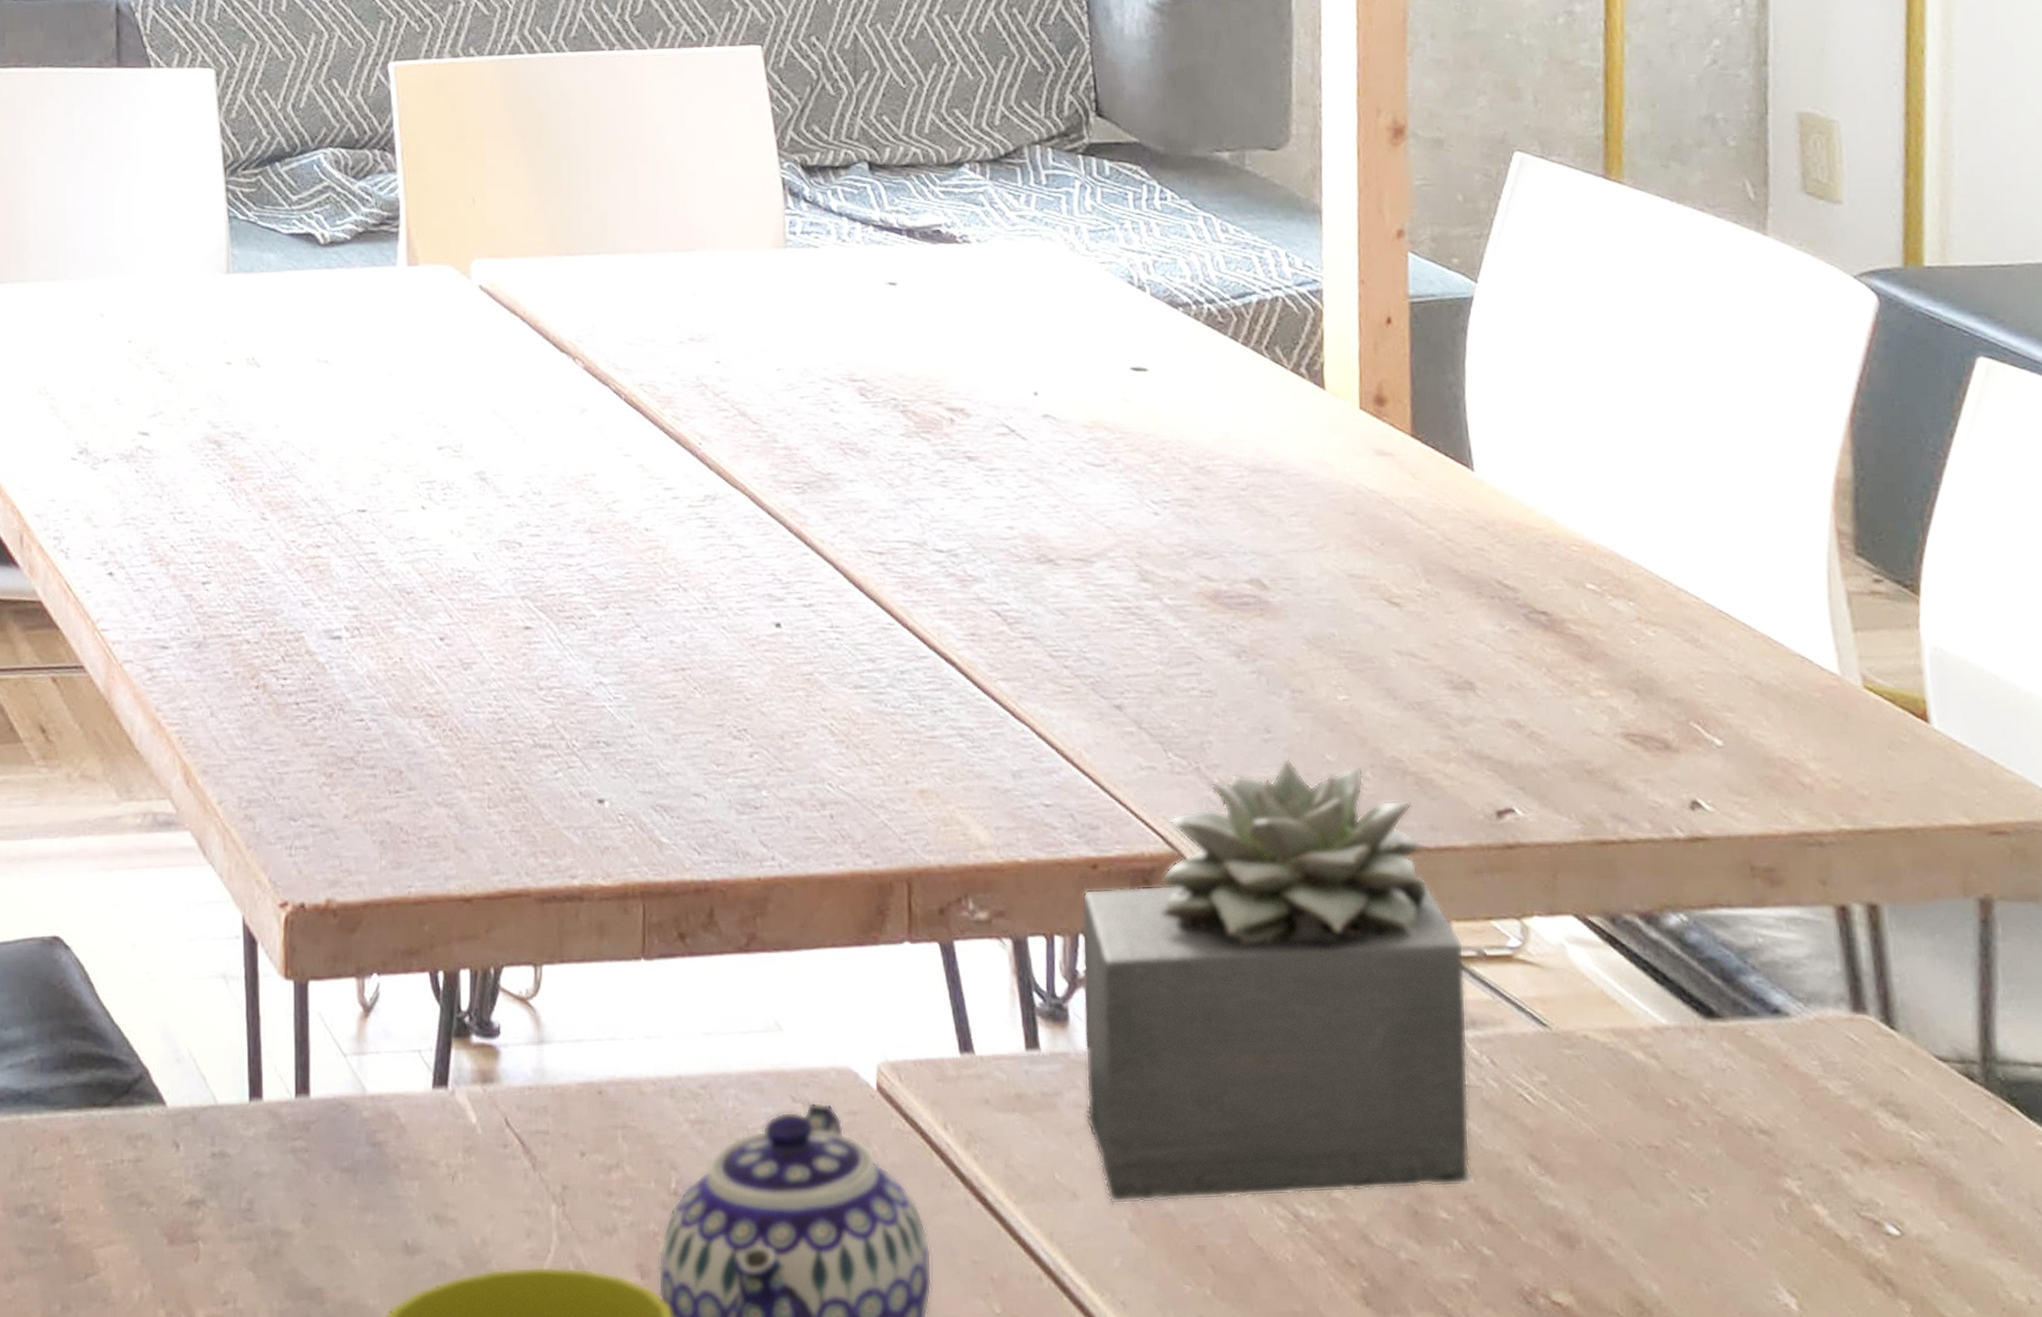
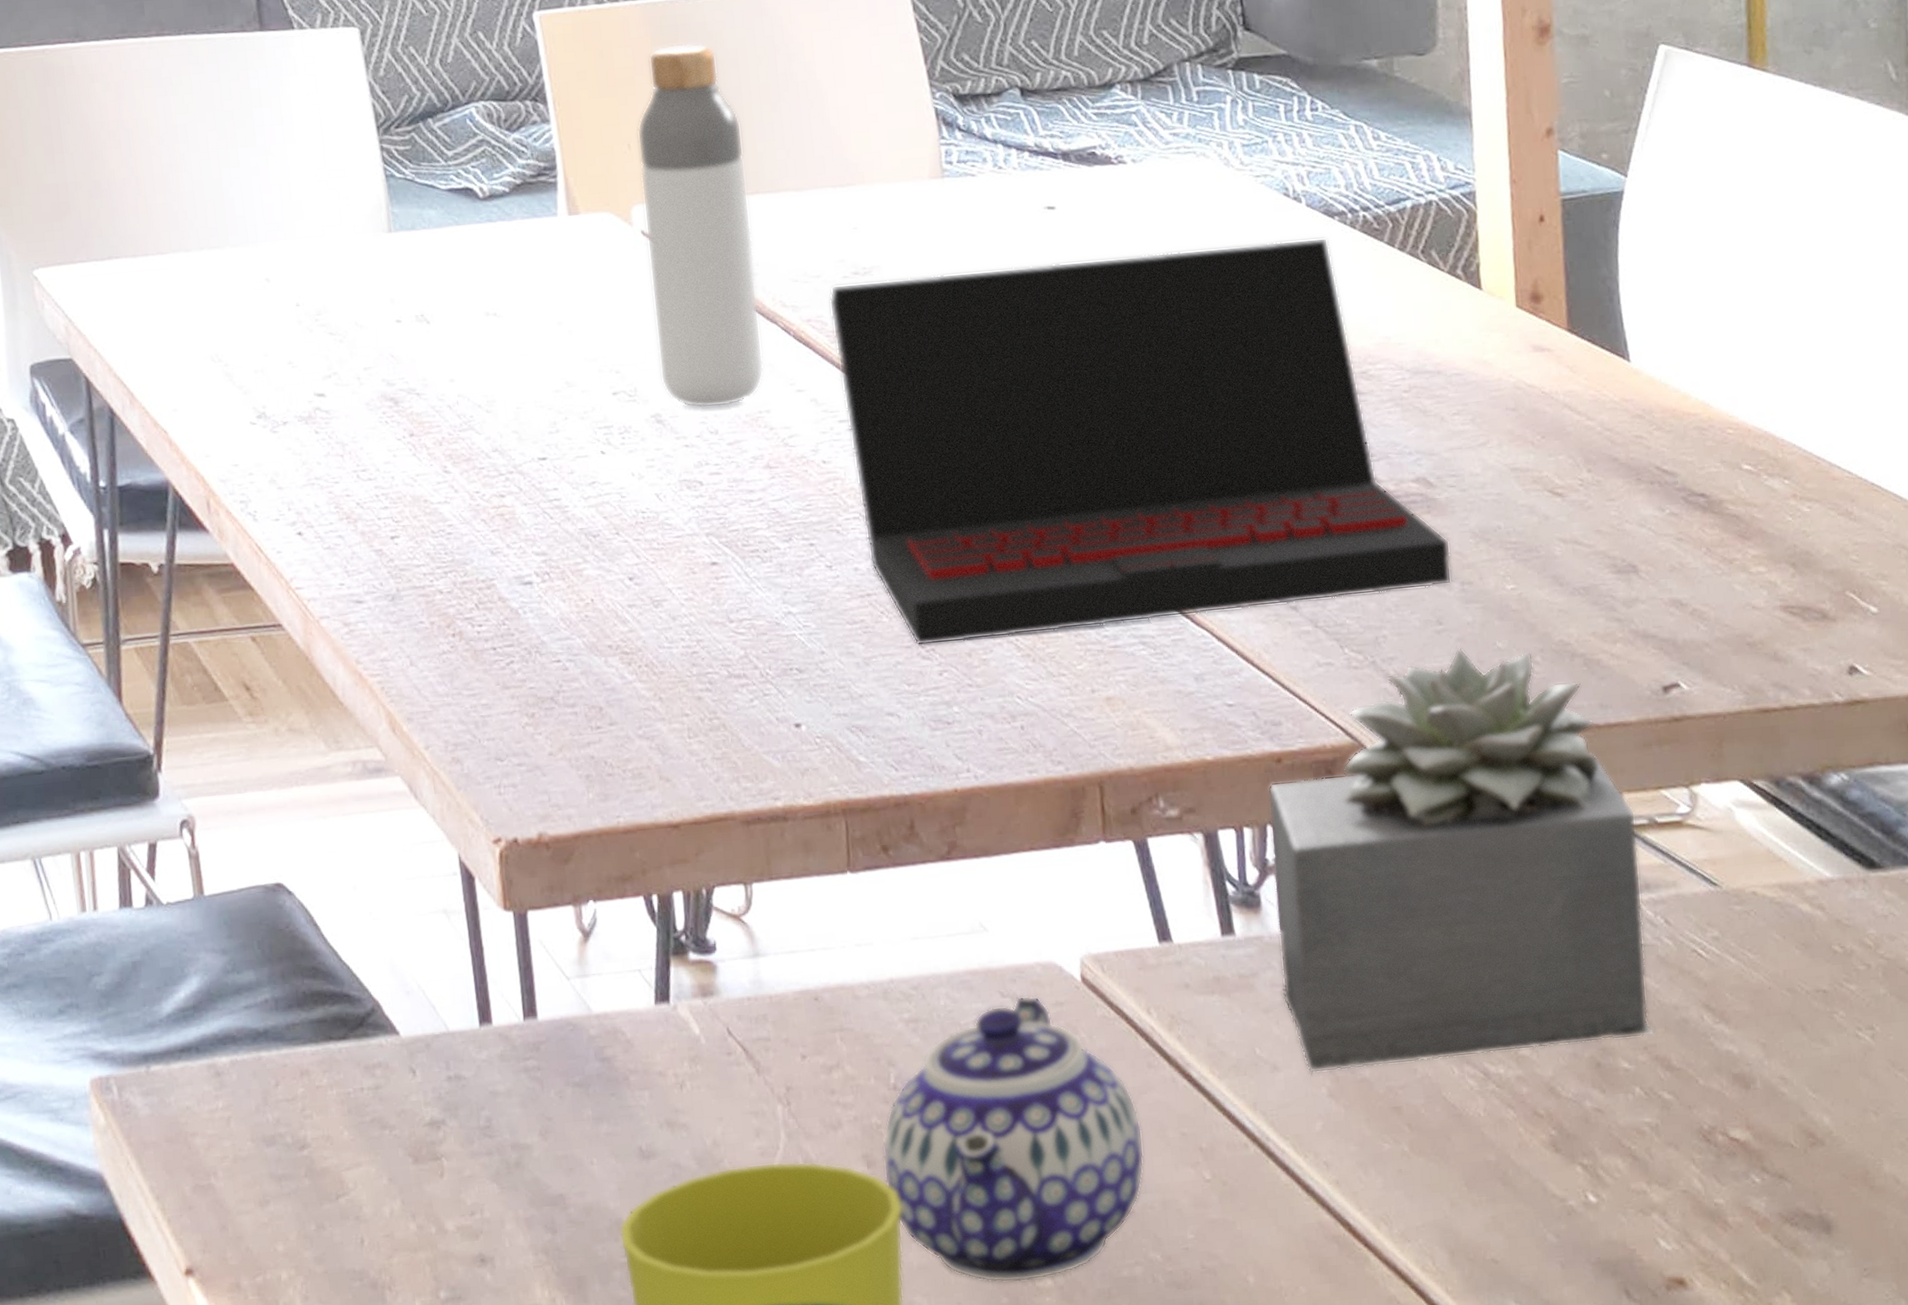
bottle: none [482,100,593,469] -> present [637,43,764,409]
laptop: none [663,328,1283,725] -> present [829,237,1452,646]

